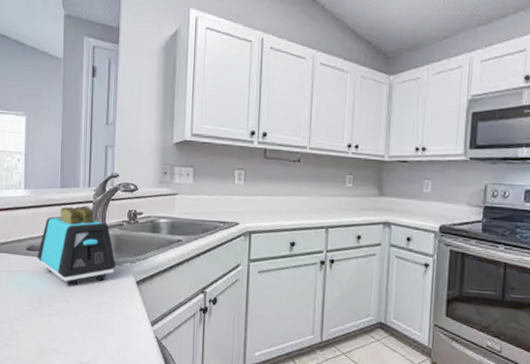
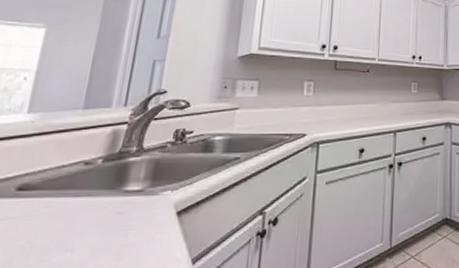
toaster: present [37,206,116,287] -> none [31,129,152,231]

